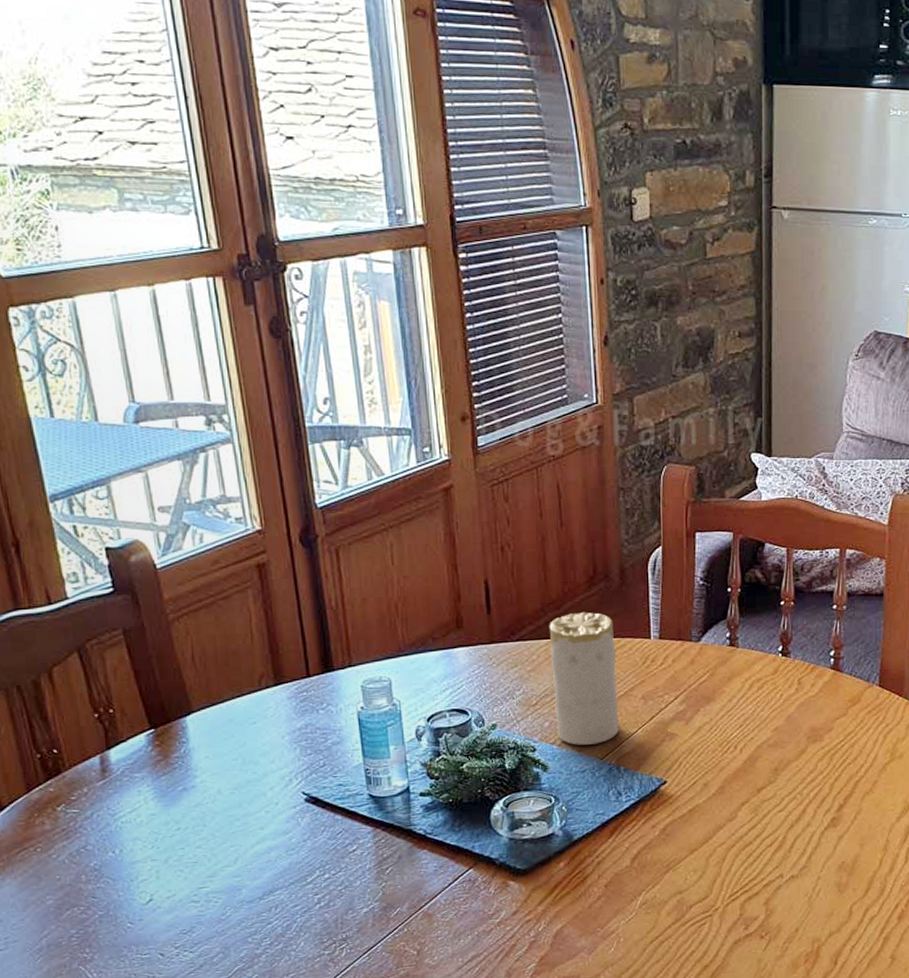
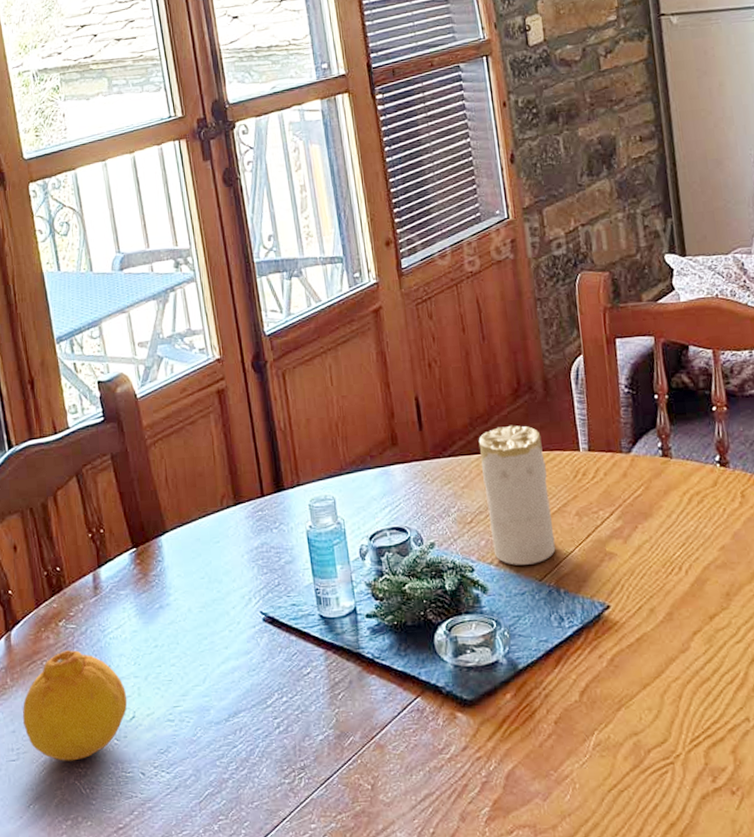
fruit: none [11,835,144,948] -> present [23,650,128,761]

